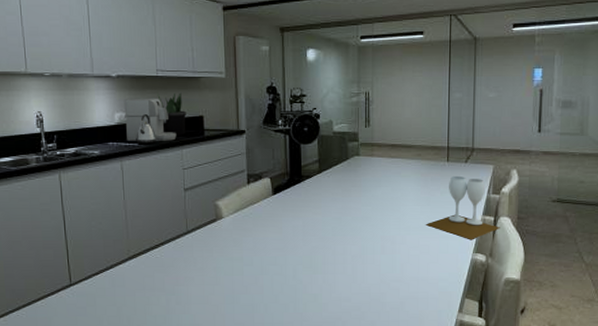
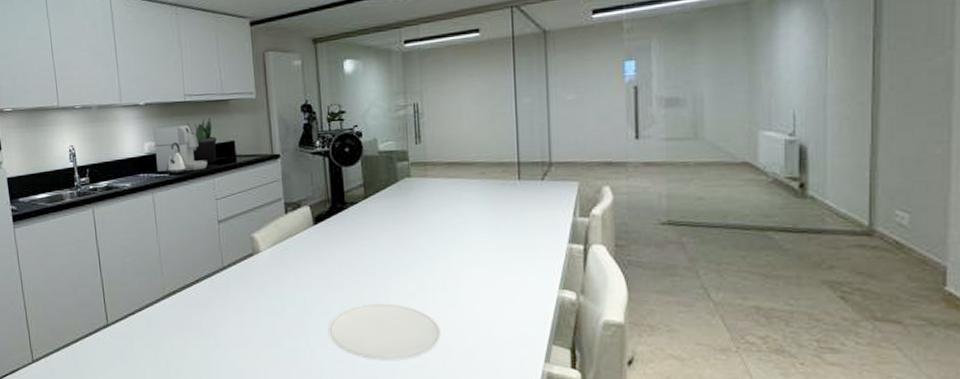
plate: none [281,264,377,313] -> present [328,303,441,360]
wineglass: present [426,175,500,240] -> none [497,196,593,274]

